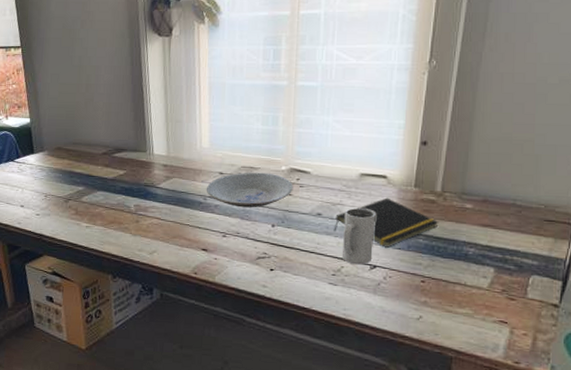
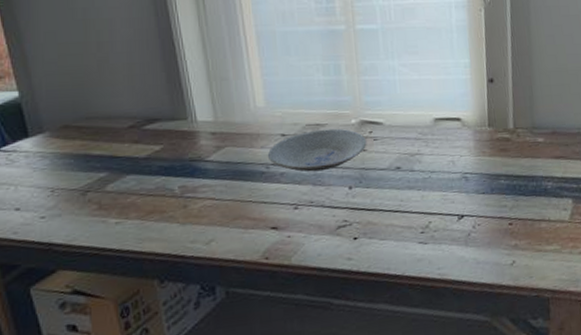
notepad: present [333,197,439,248] -> none [415,141,517,194]
mug: present [341,208,376,265] -> none [424,155,459,217]

